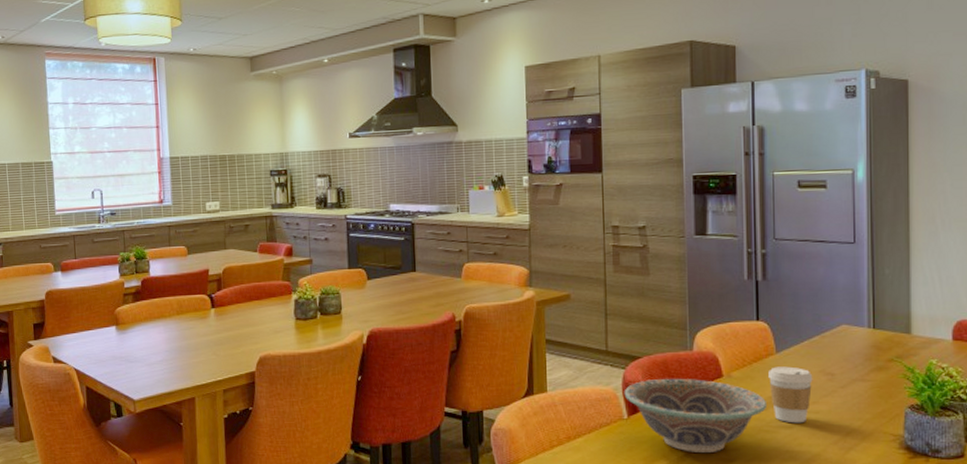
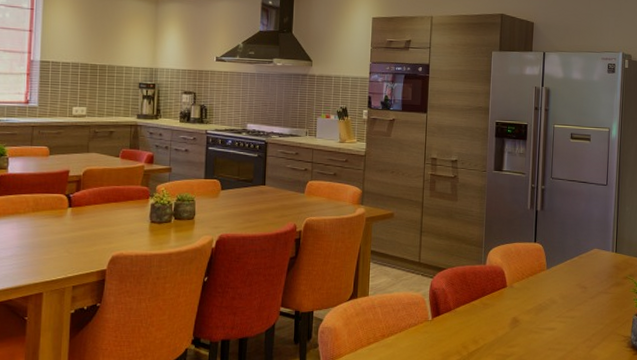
decorative bowl: present [624,378,768,454] -> none [430,287,538,350]
coffee cup: present [768,366,813,424] -> none [540,280,572,326]

